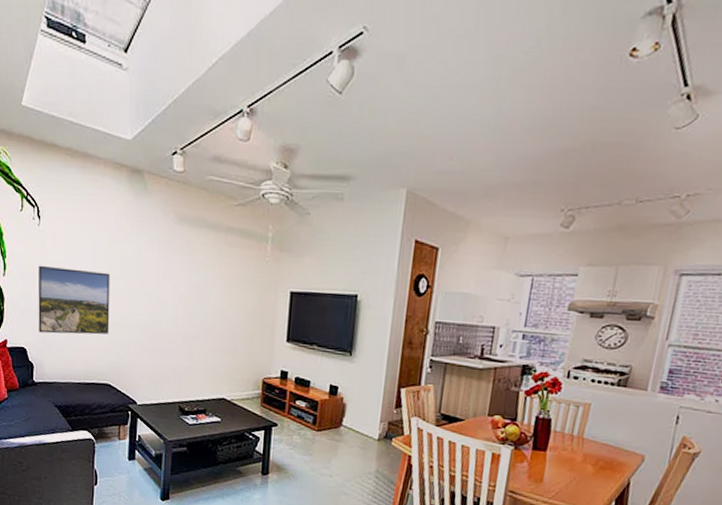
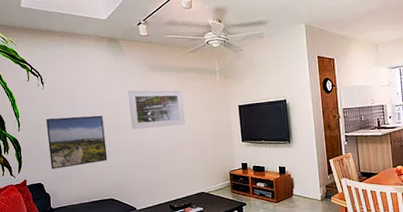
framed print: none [145,245,218,305] -> present [128,89,186,130]

